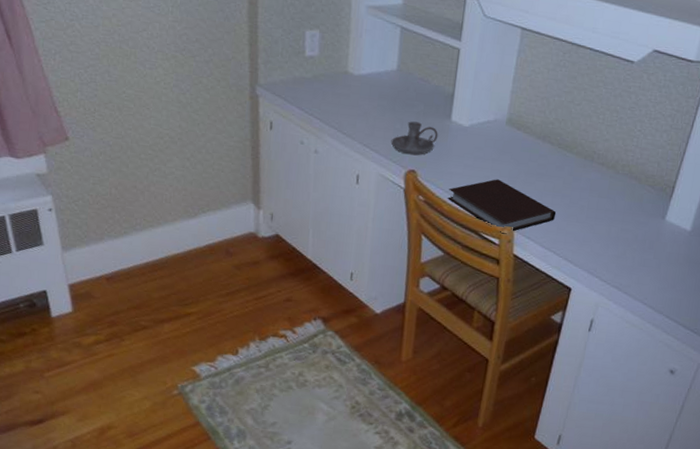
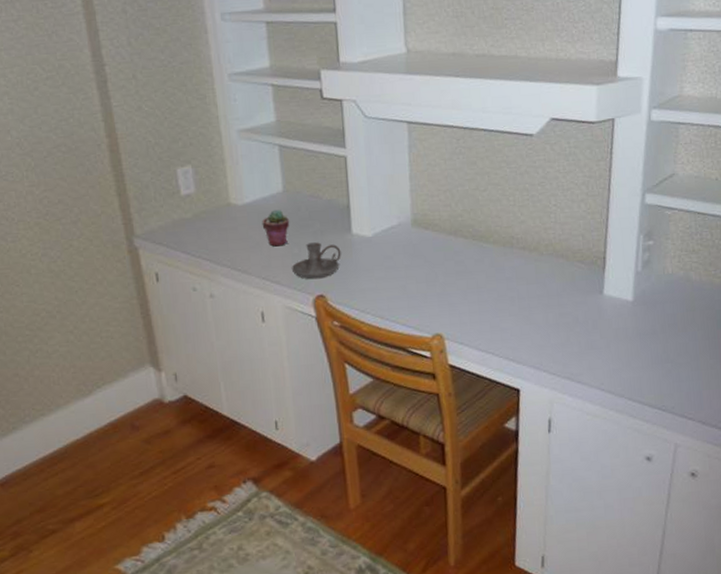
potted succulent: none [372,85,398,119] -> present [262,209,290,247]
notebook: present [448,179,557,234] -> none [364,286,486,345]

